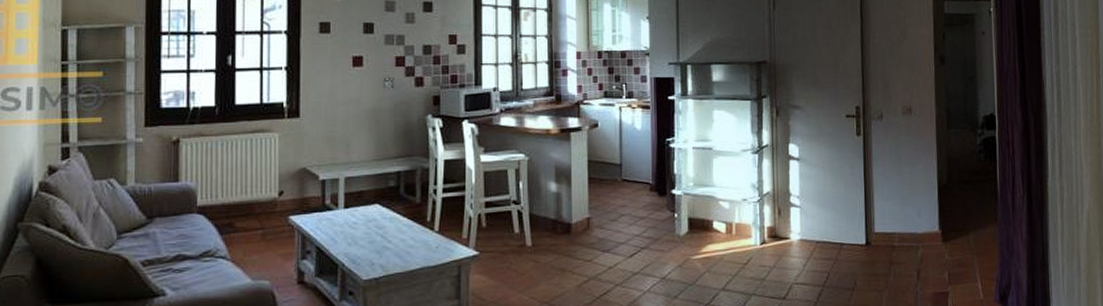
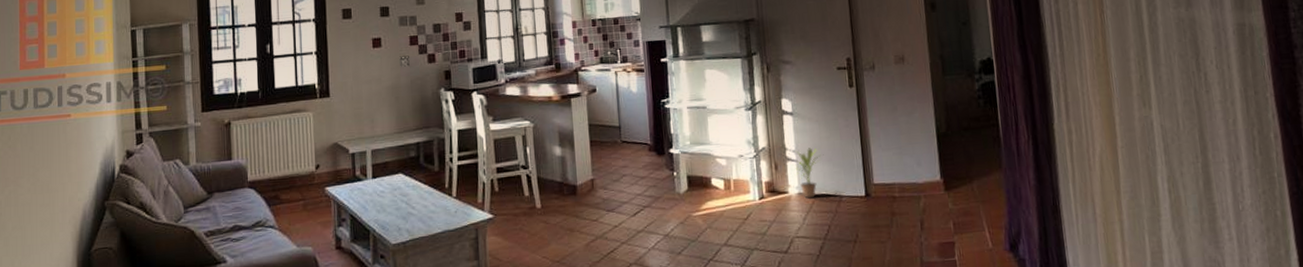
potted plant: none [798,194,828,245] -> present [795,148,824,199]

